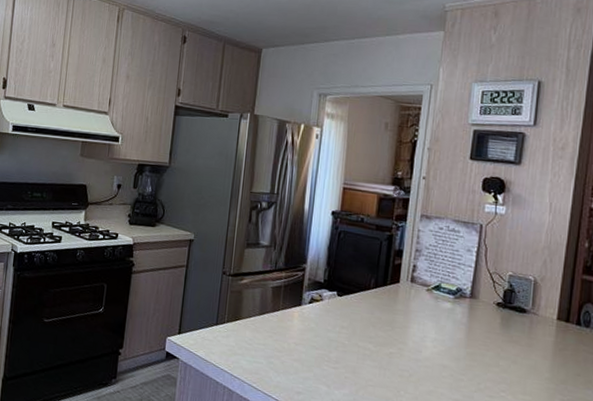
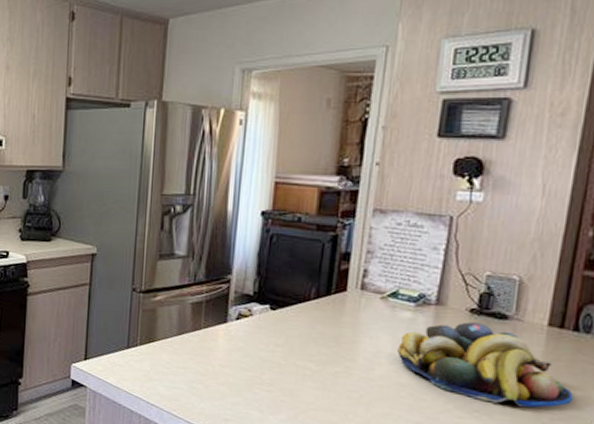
fruit bowl: none [440,313,579,390] -> present [397,322,574,408]

